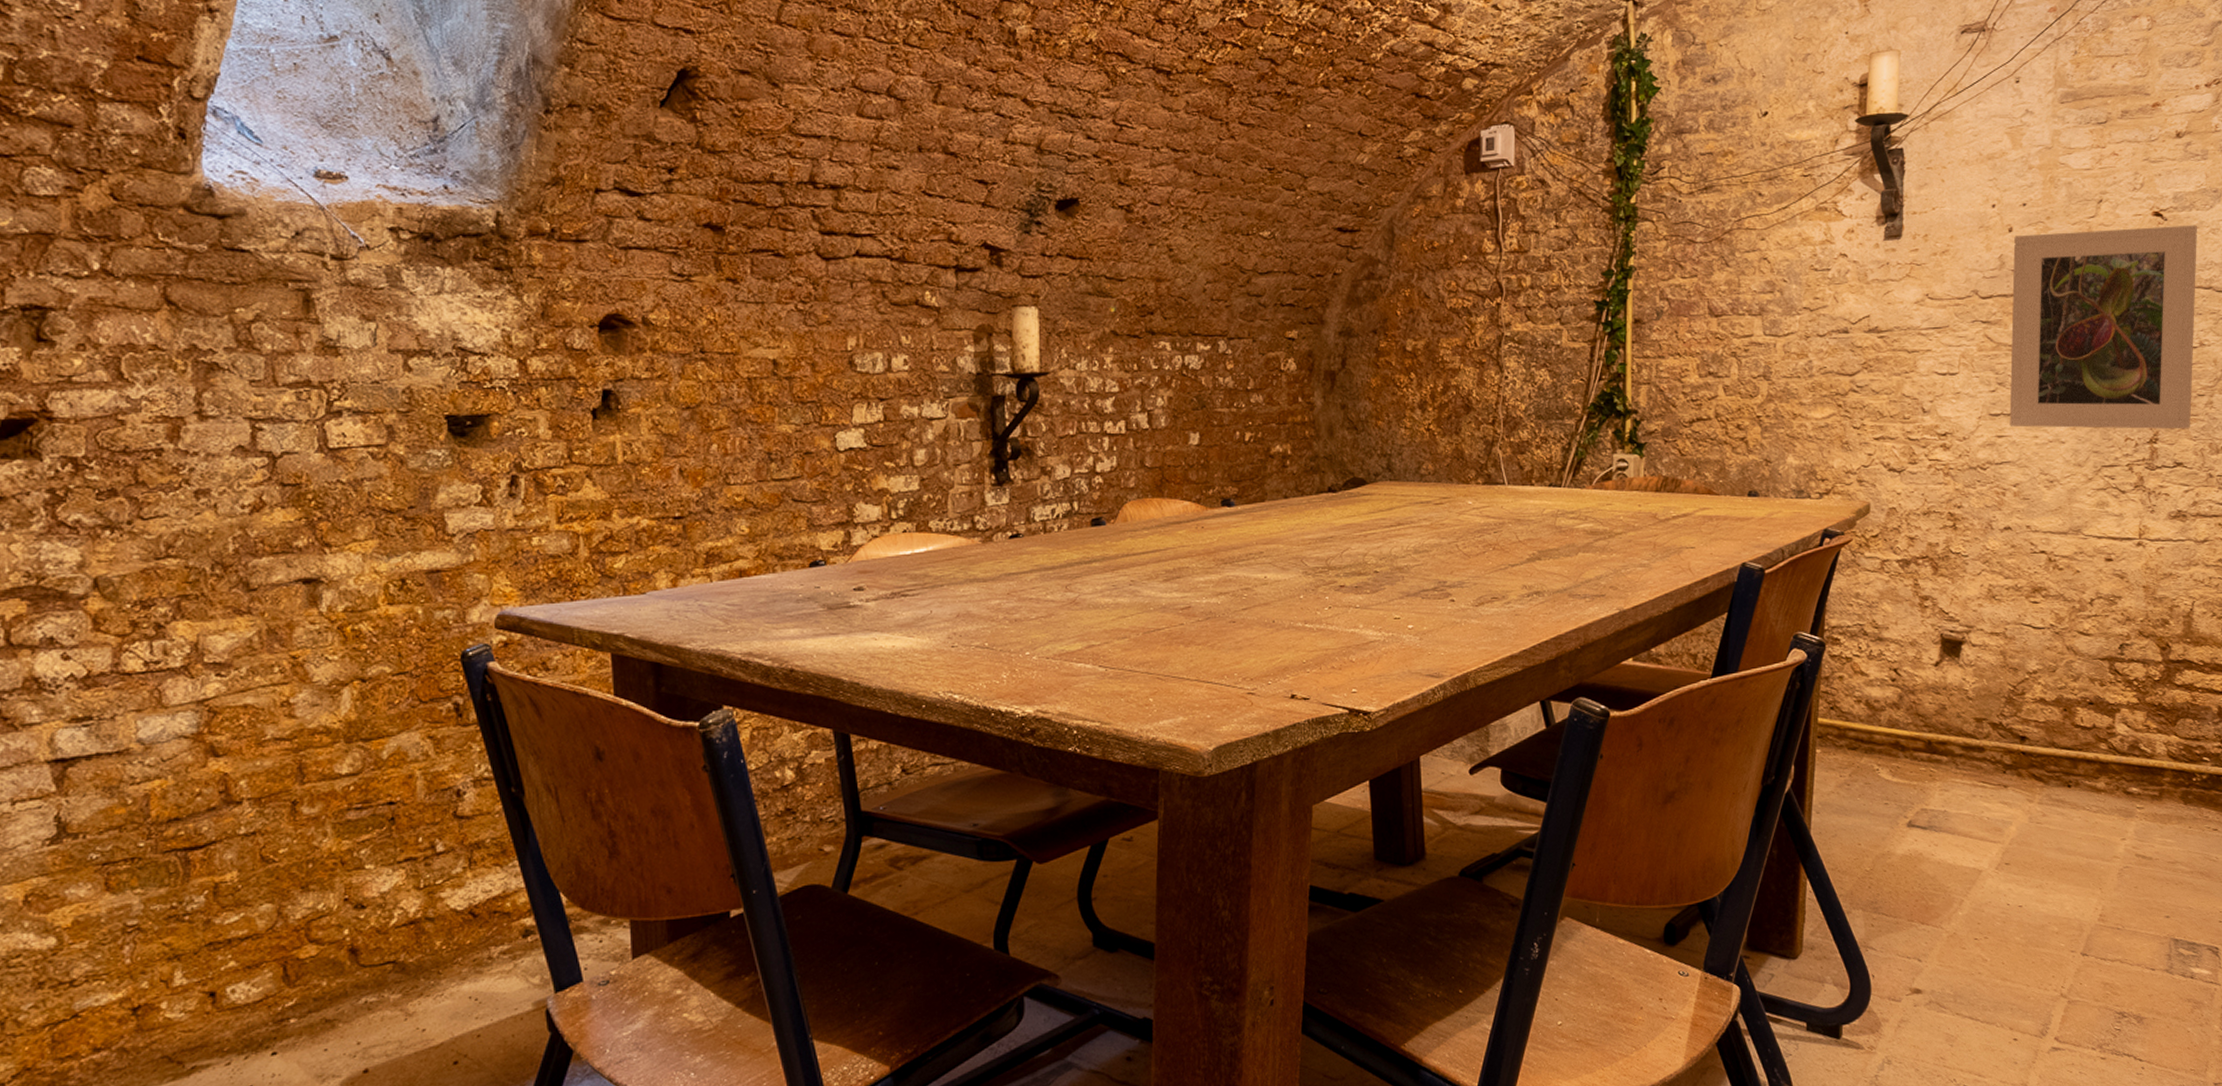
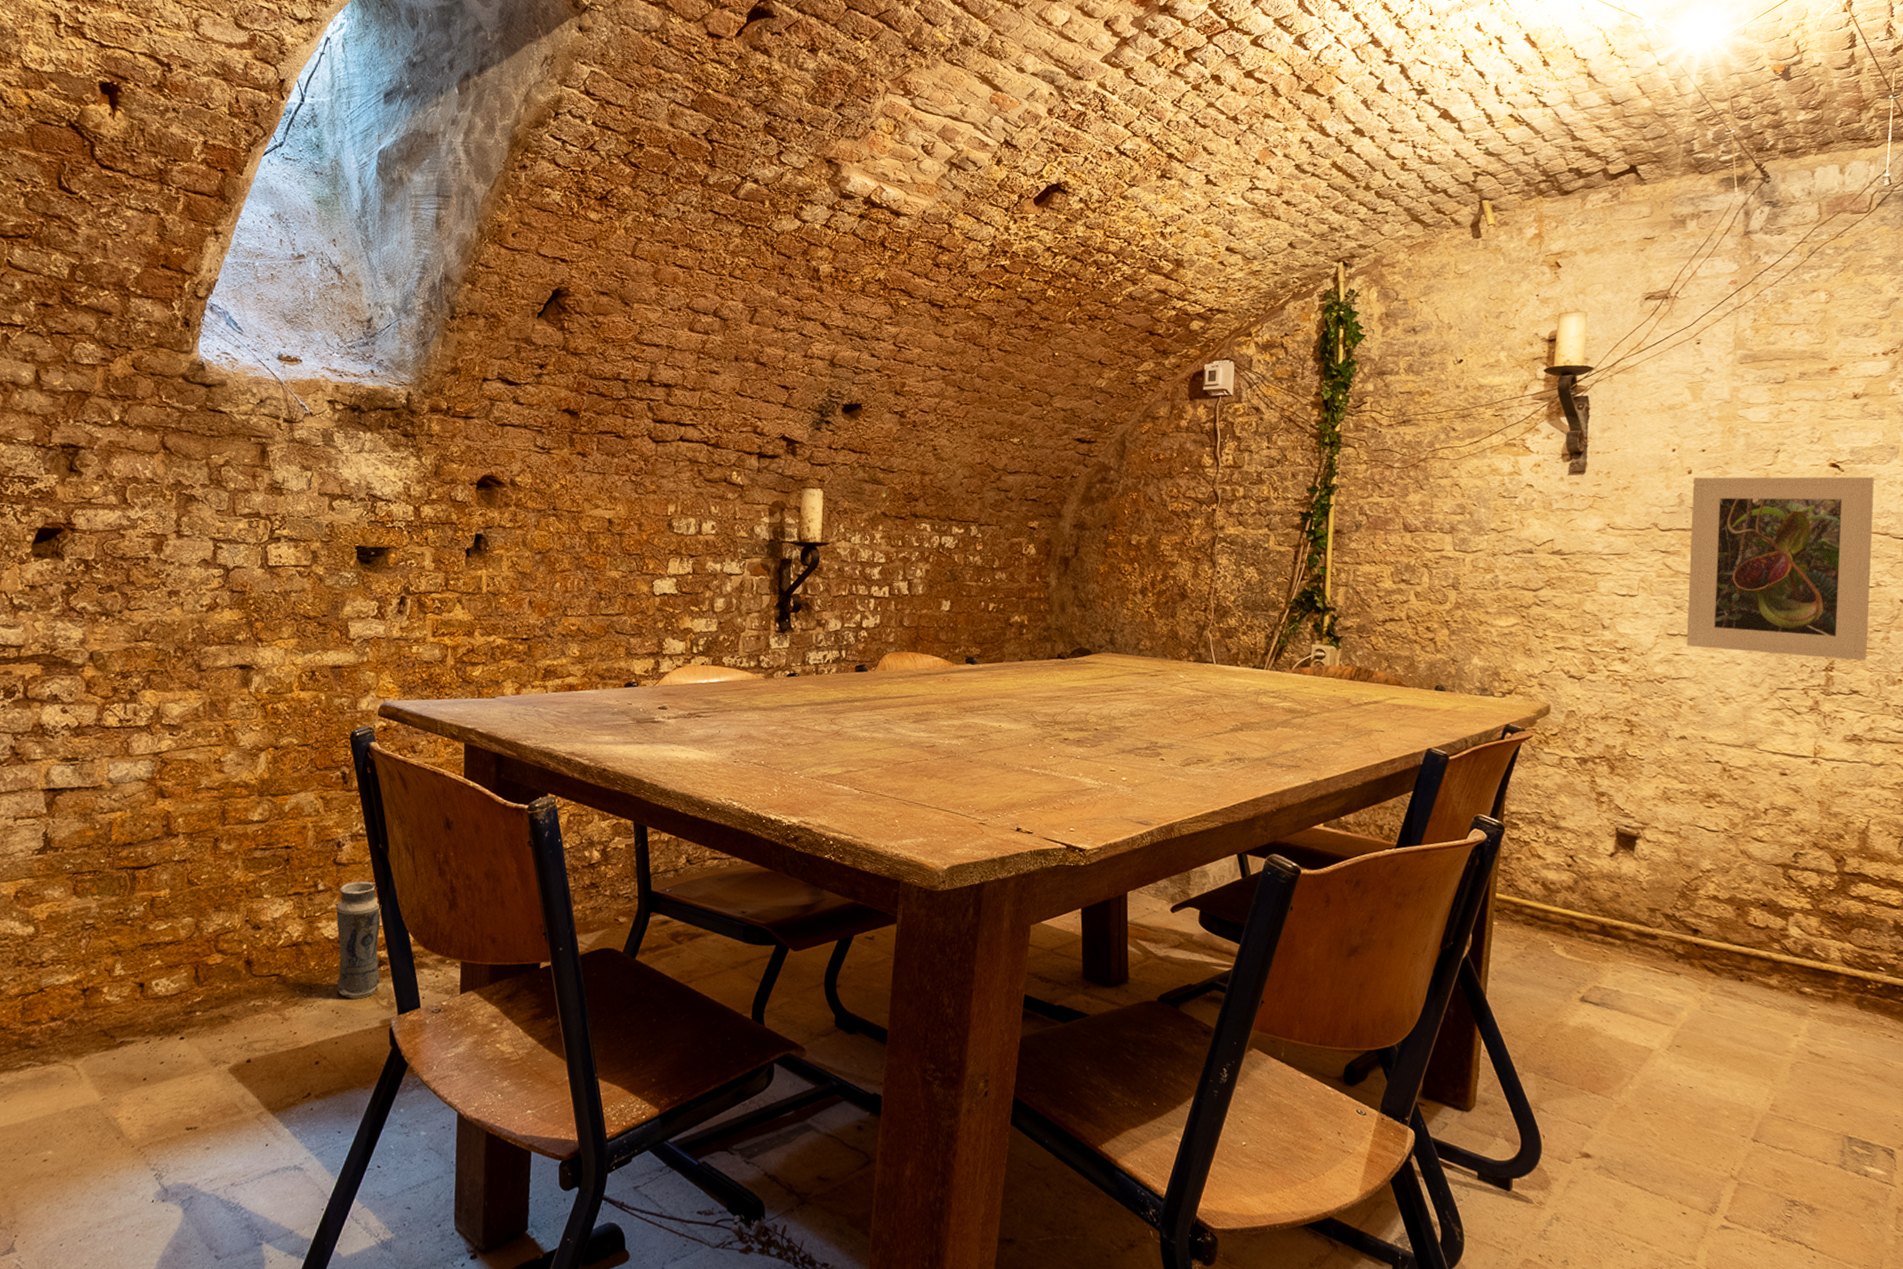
vase: none [463,834,527,980] -> present [336,881,382,999]

